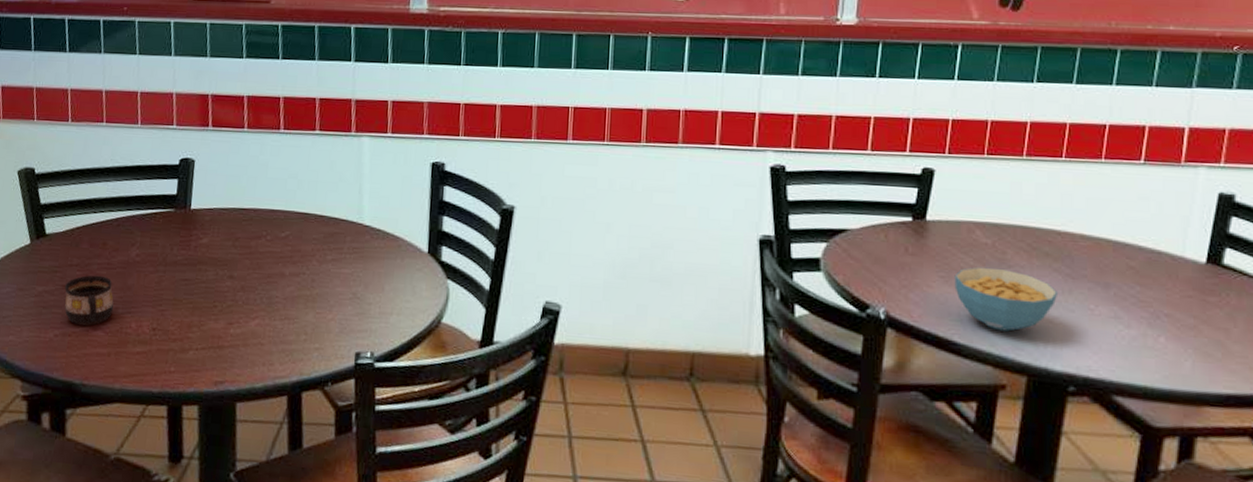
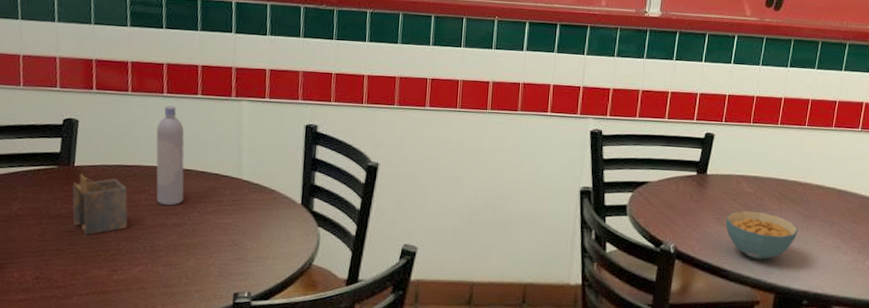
napkin holder: none [188,217,245,284] -> present [72,173,128,235]
bottle: none [272,143,302,253] -> present [156,105,185,206]

